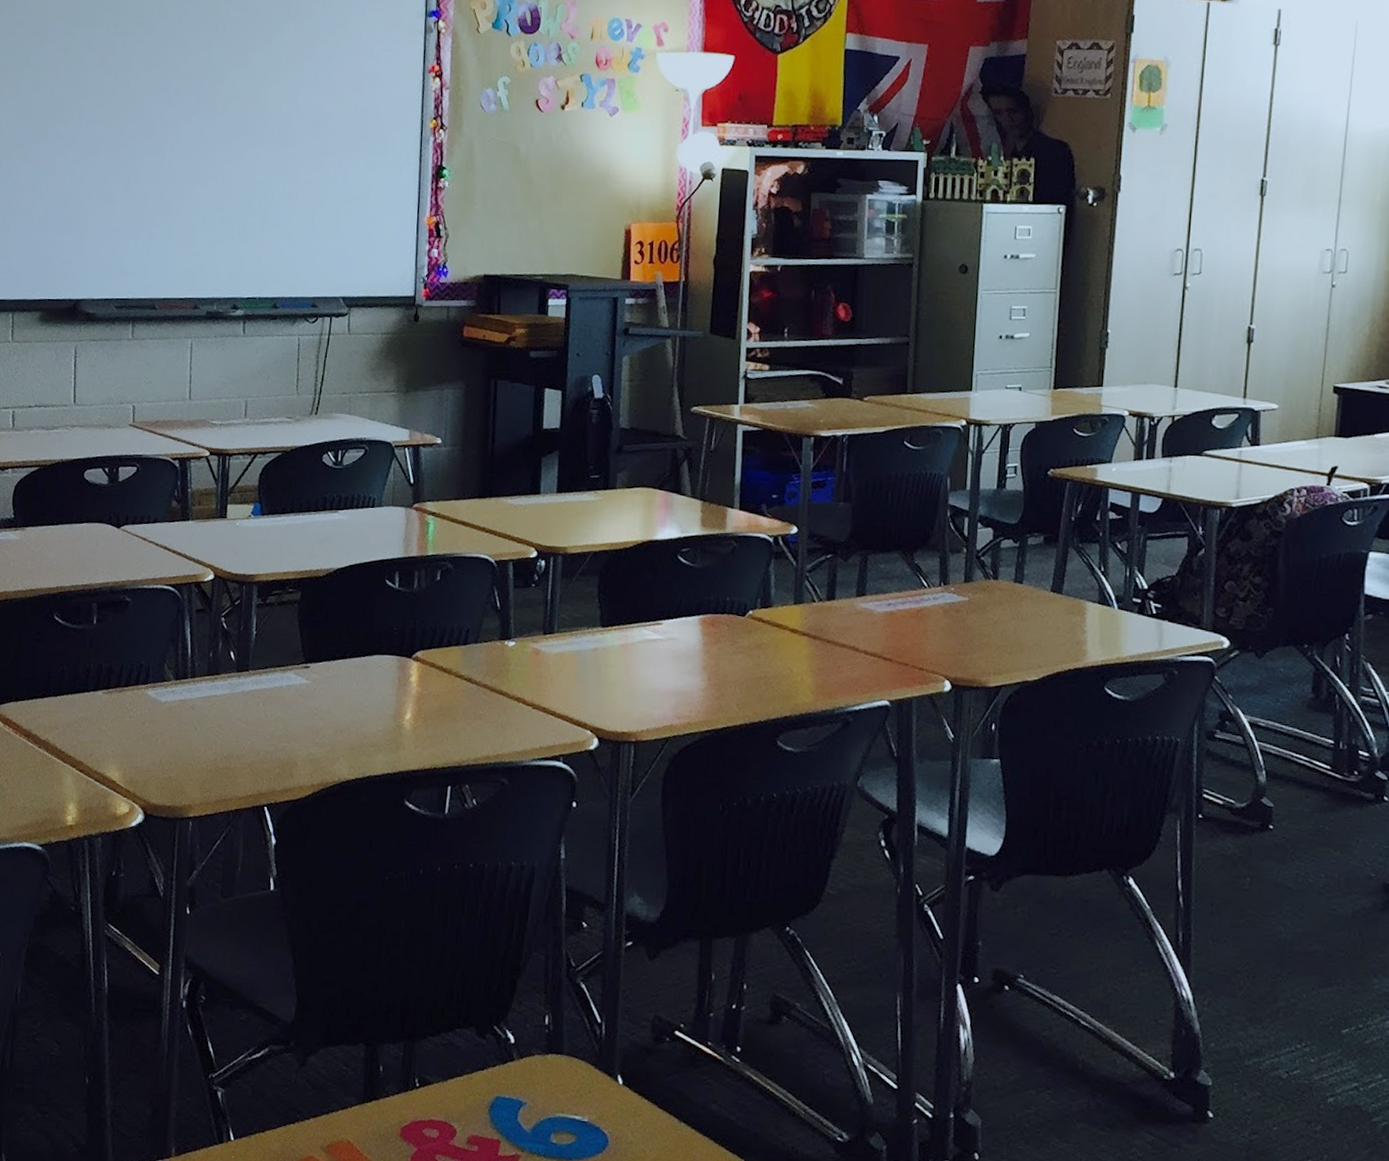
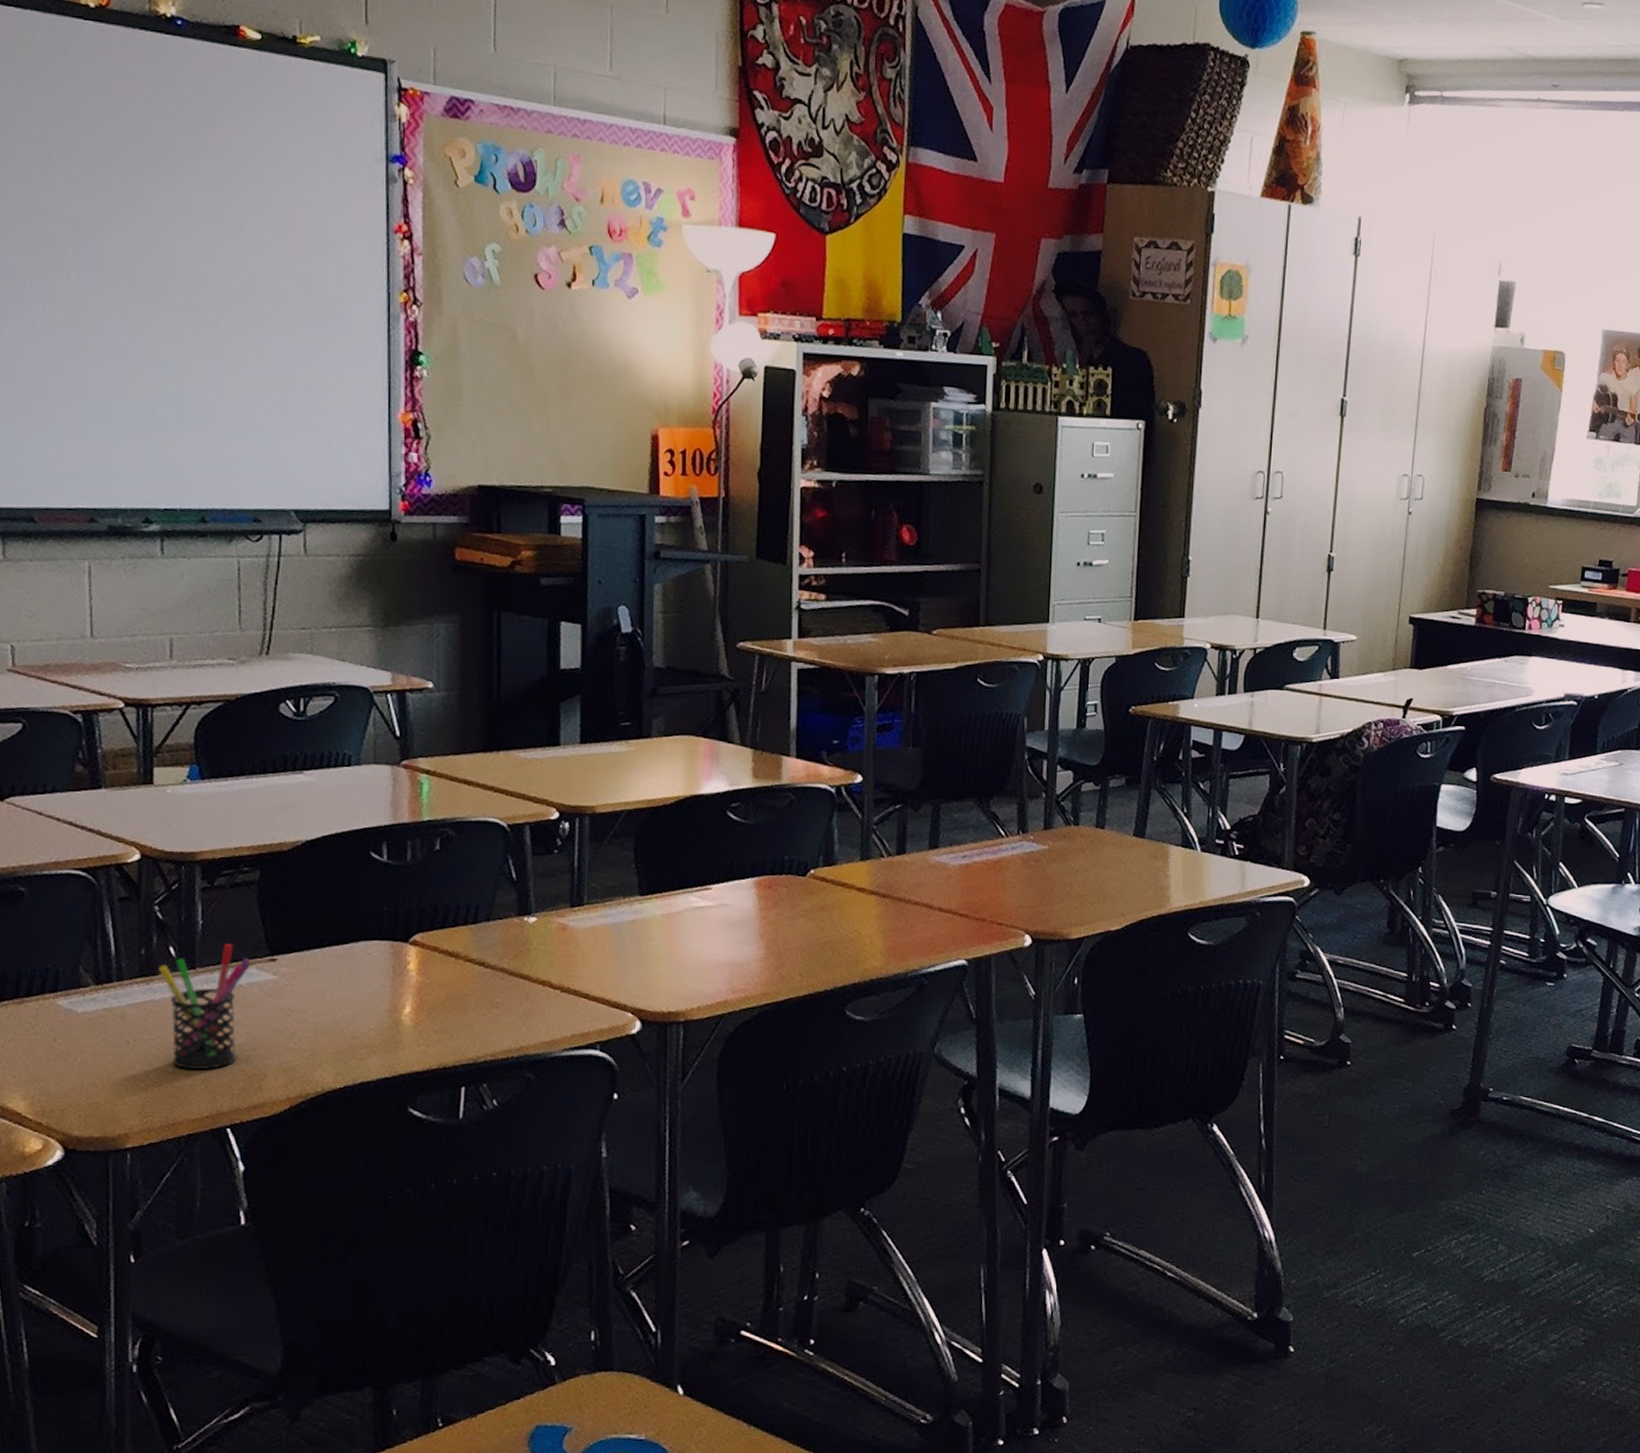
pen holder: none [222,651,290,756] -> present [159,944,251,1069]

